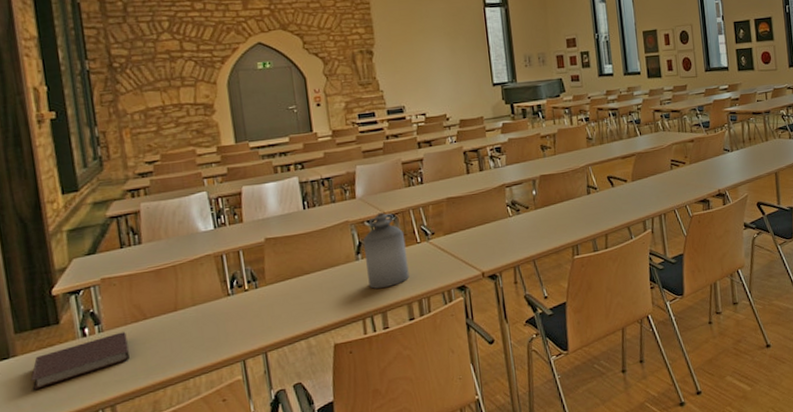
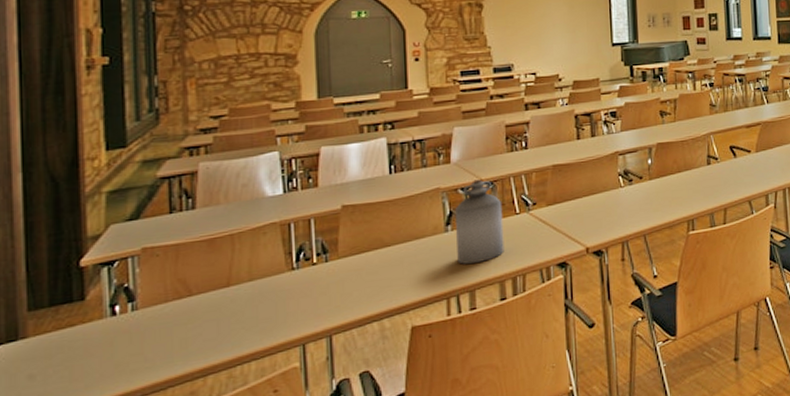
notebook: present [30,332,130,390] -> none [41,310,166,379]

